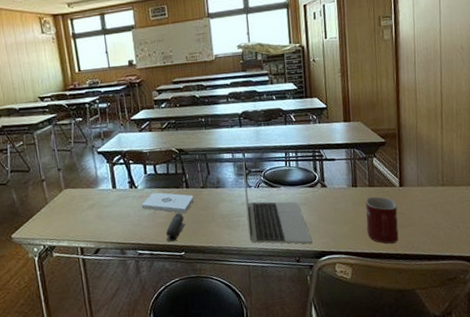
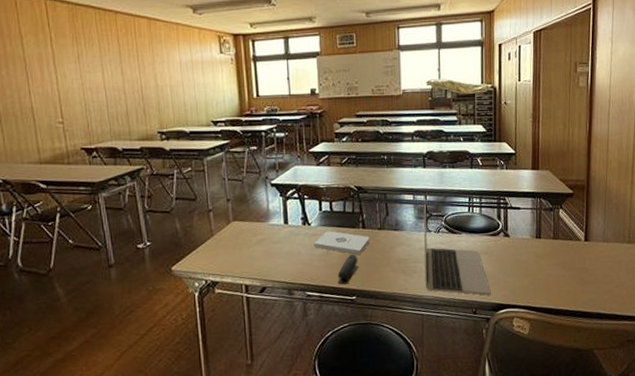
mug: present [365,196,399,244] -> none [548,249,581,300]

